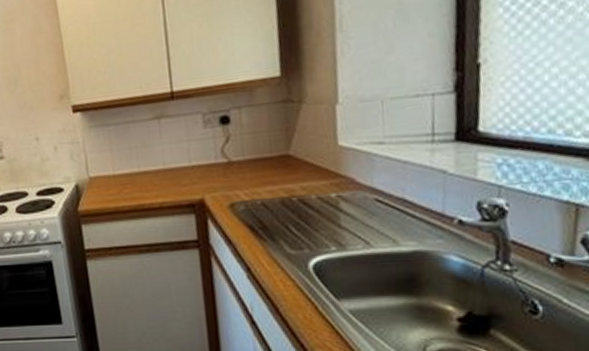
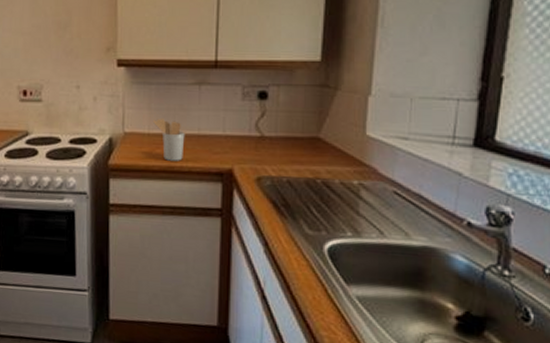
utensil holder: none [117,158,152,200] -> present [153,119,185,161]

